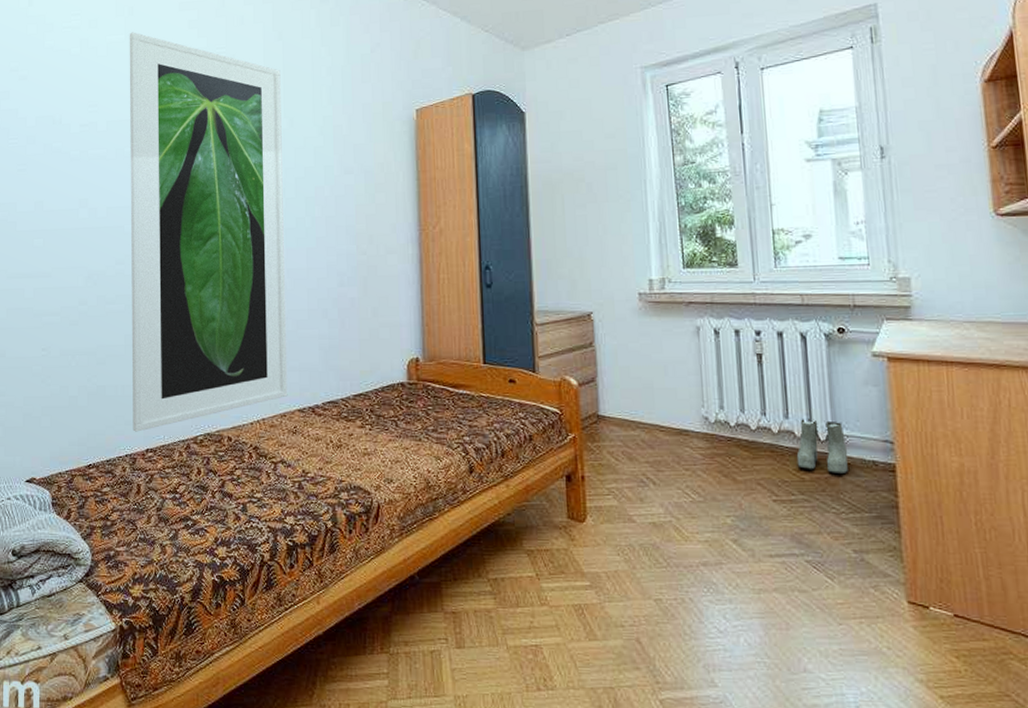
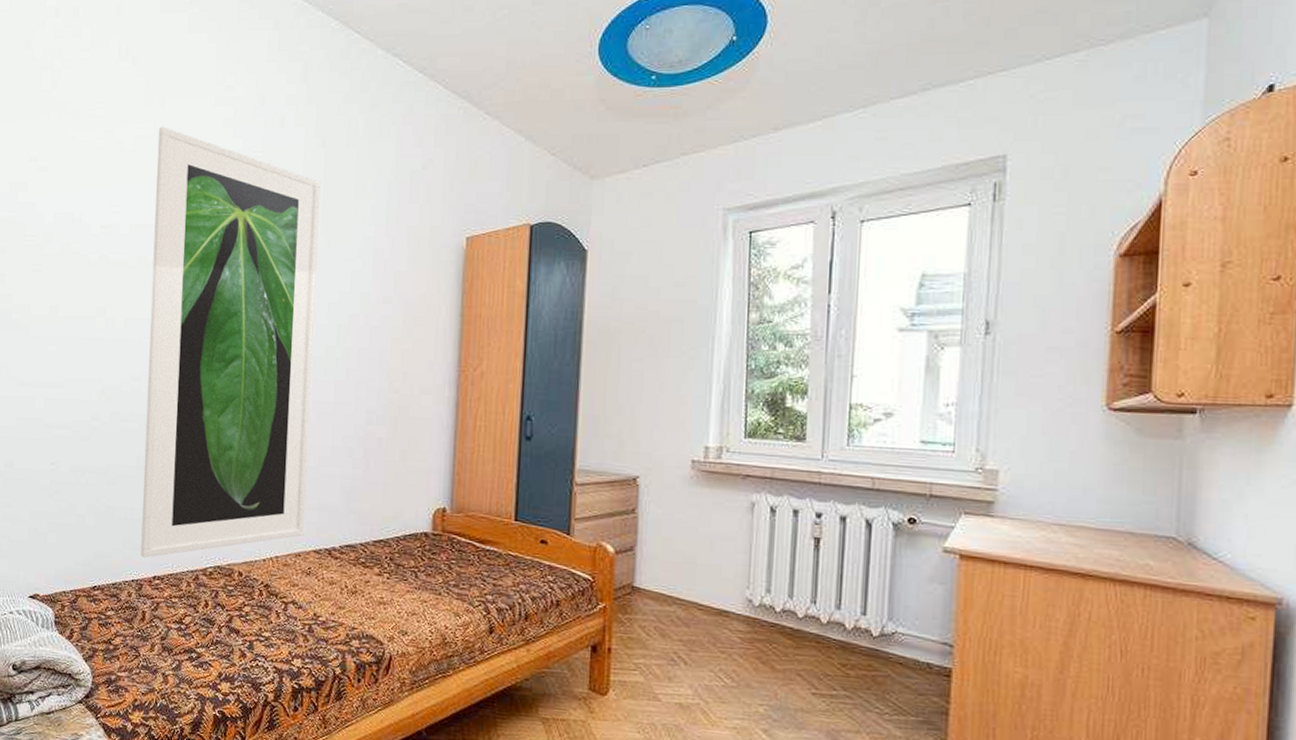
boots: present [796,419,848,473] -> none [843,611,902,673]

